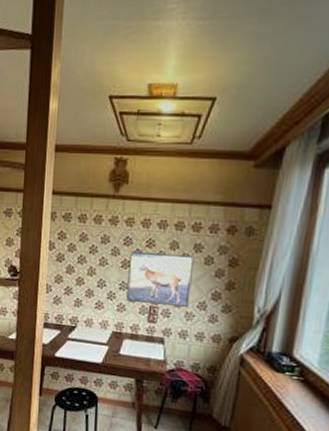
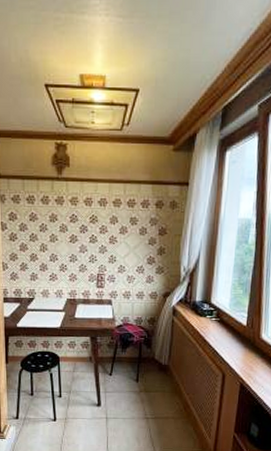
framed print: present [126,250,194,307] -> none [77,226,131,272]

